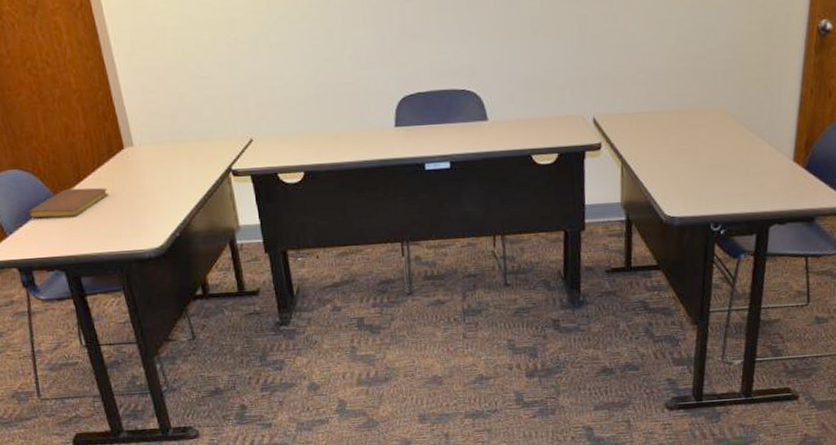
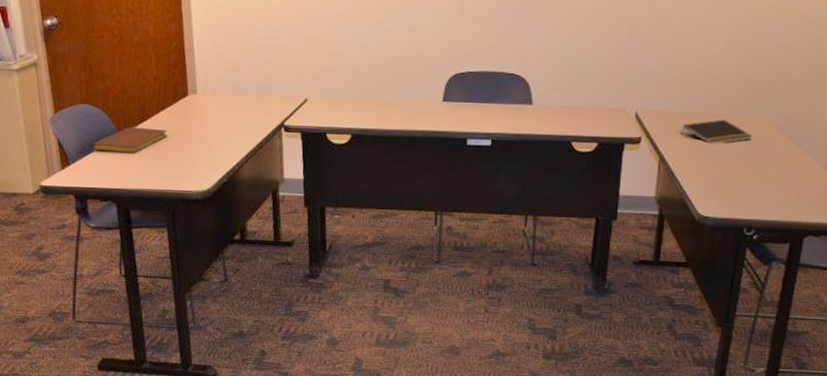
notepad: none [640,116,712,143] -> present [681,119,753,144]

